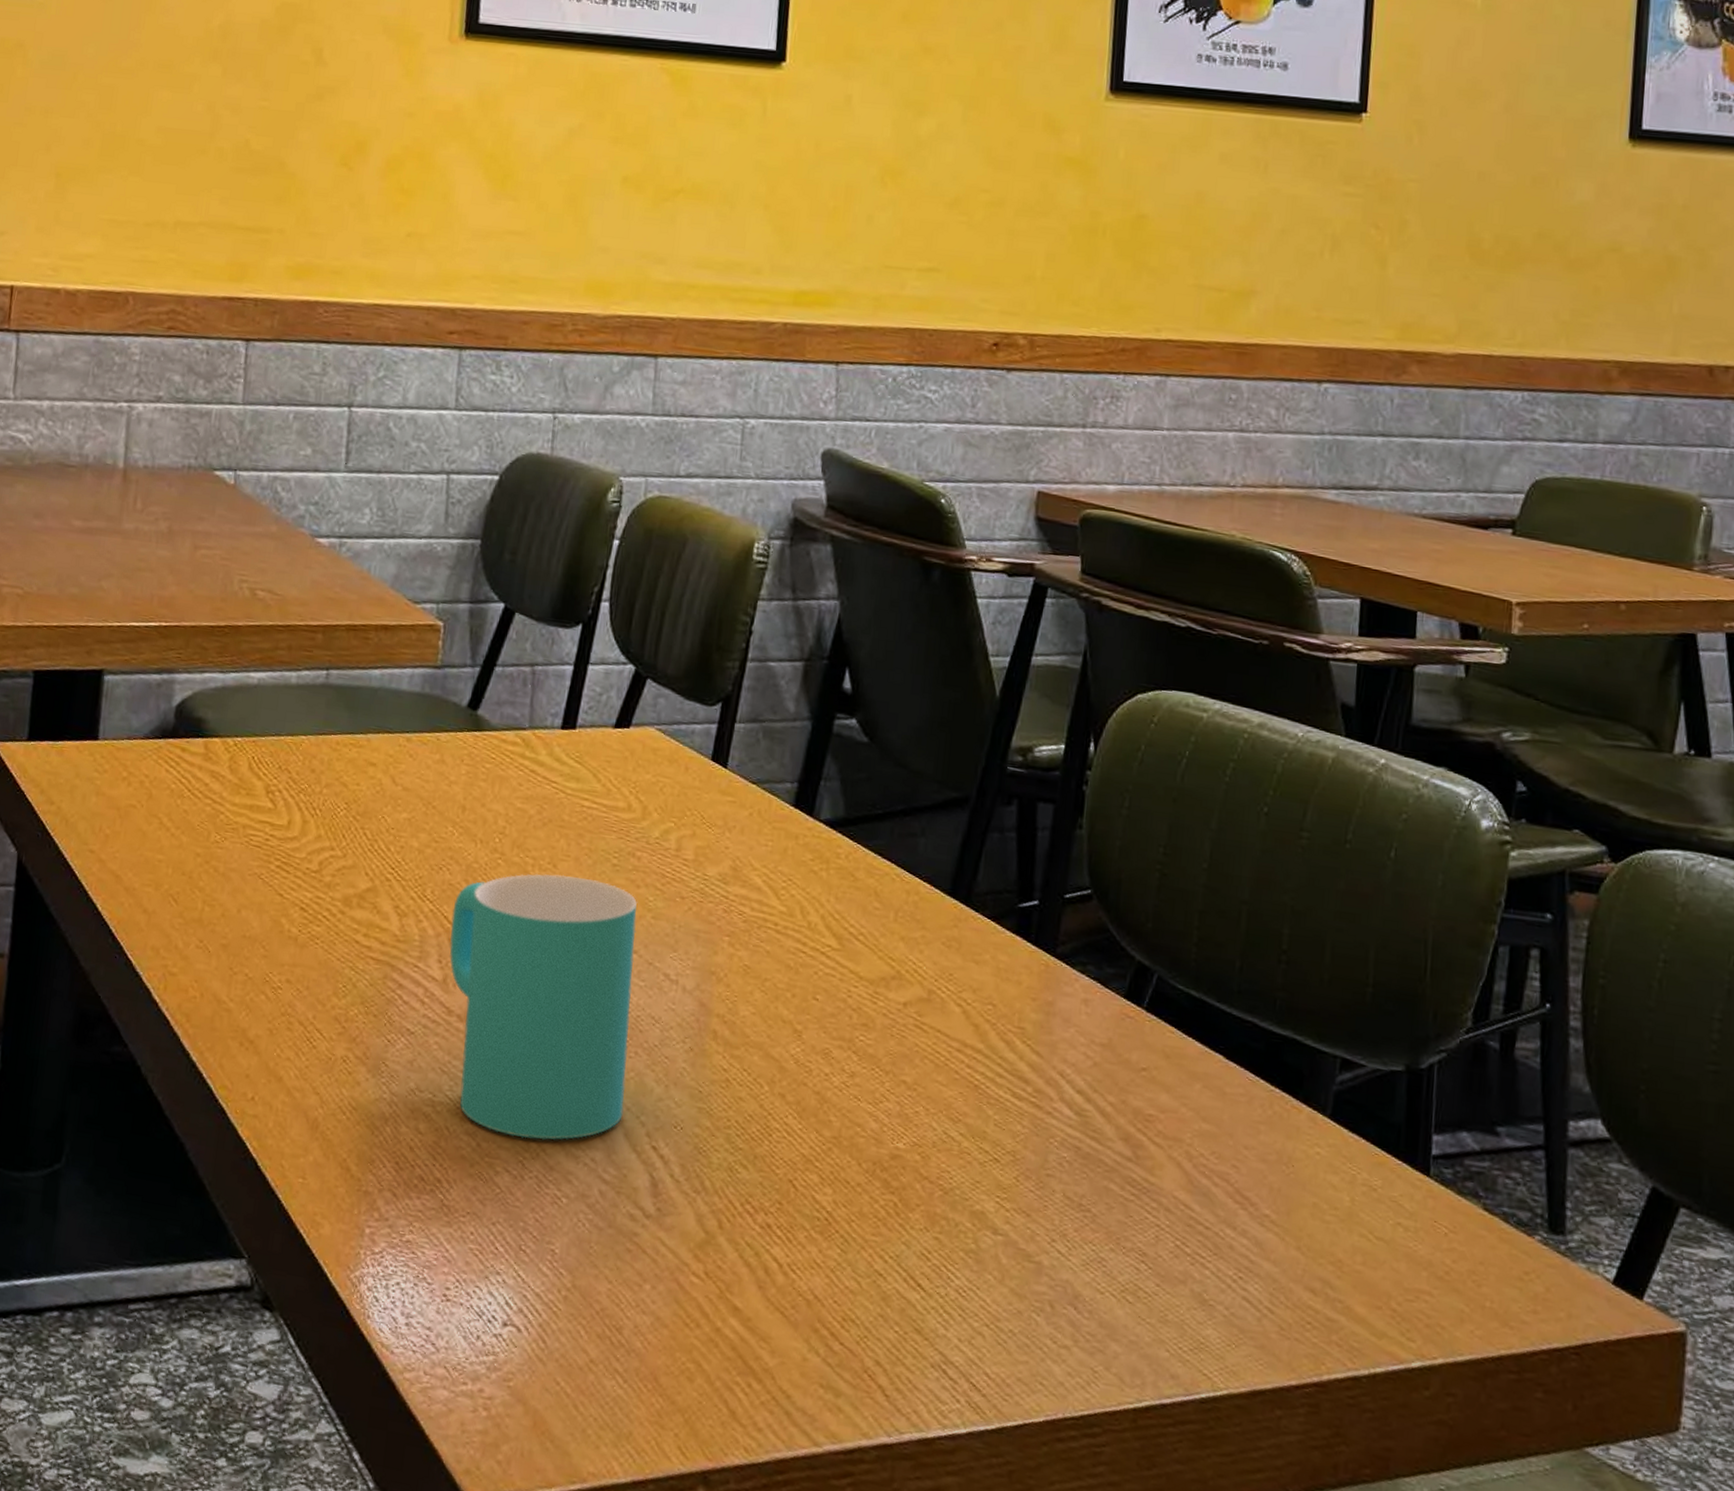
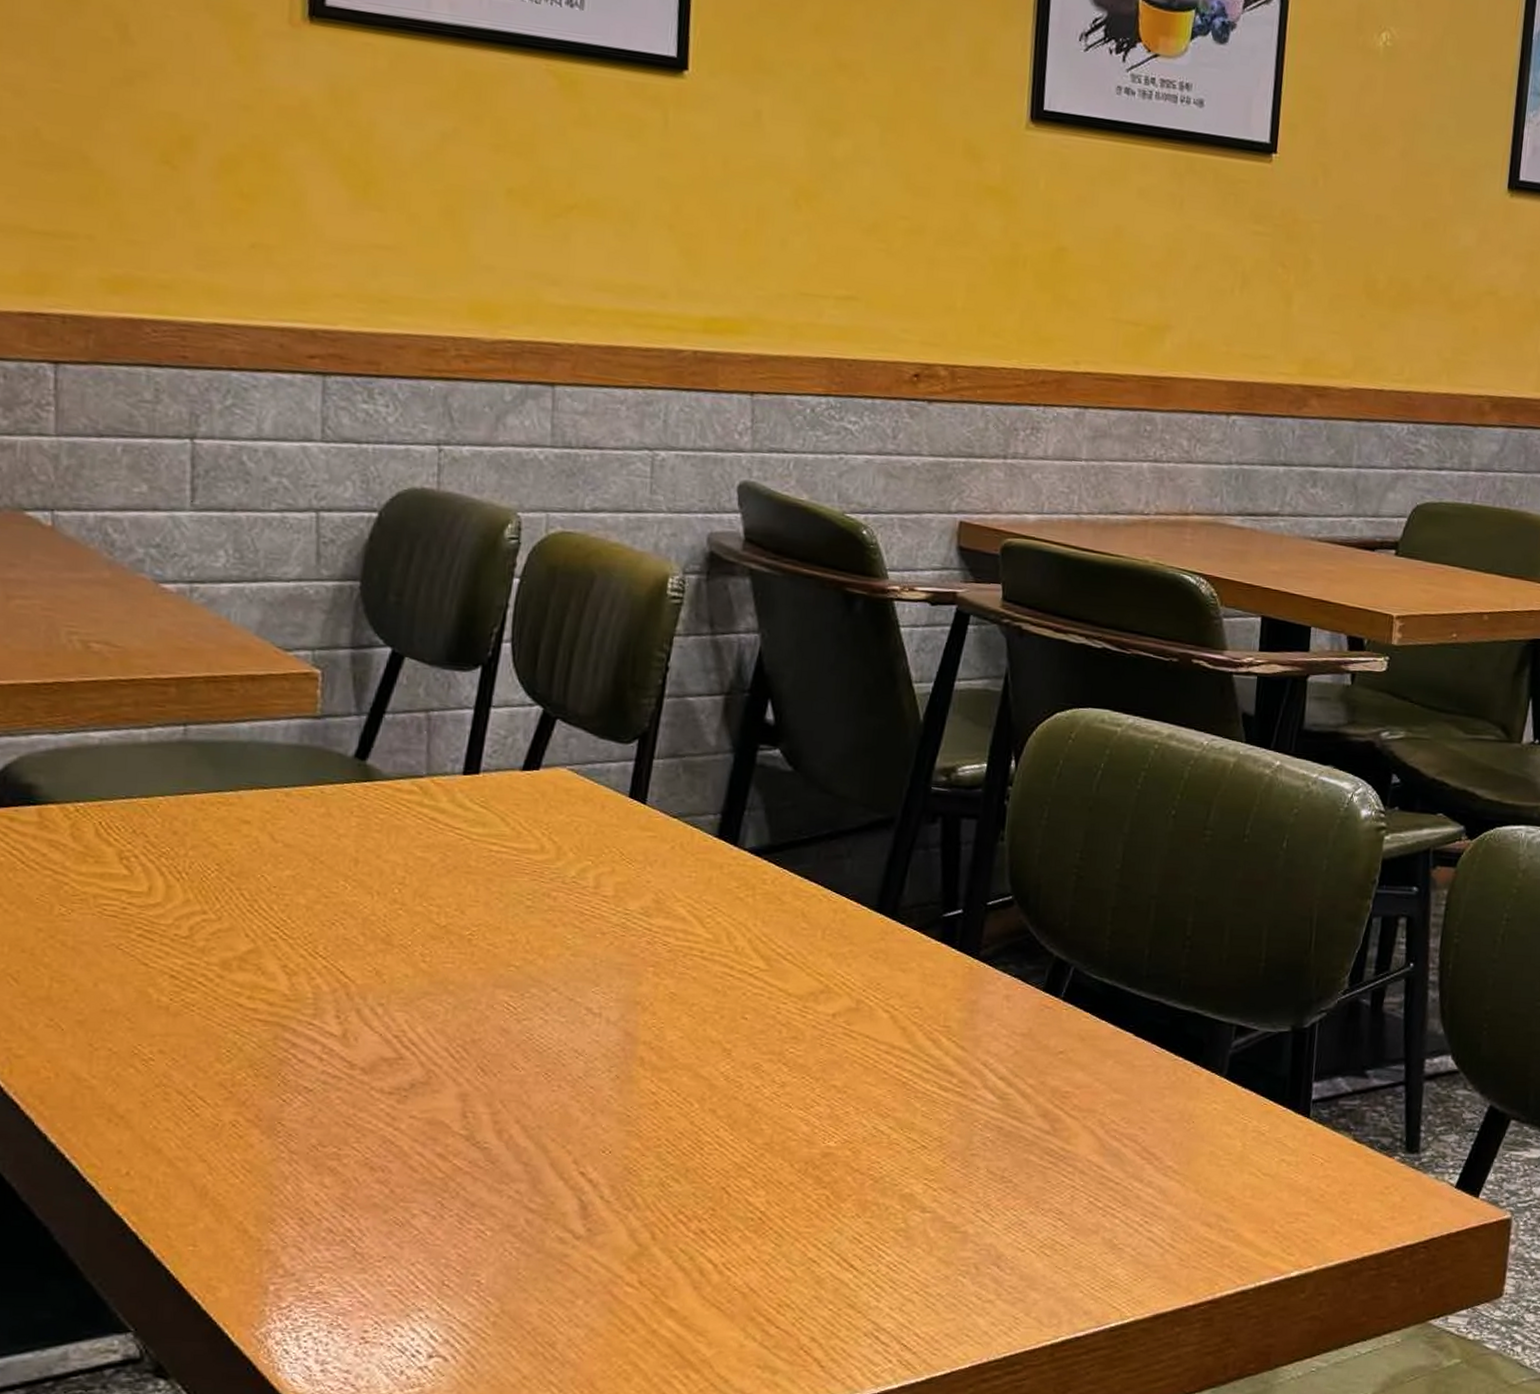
cup: present [449,873,638,1140] -> none [348,920,556,1180]

